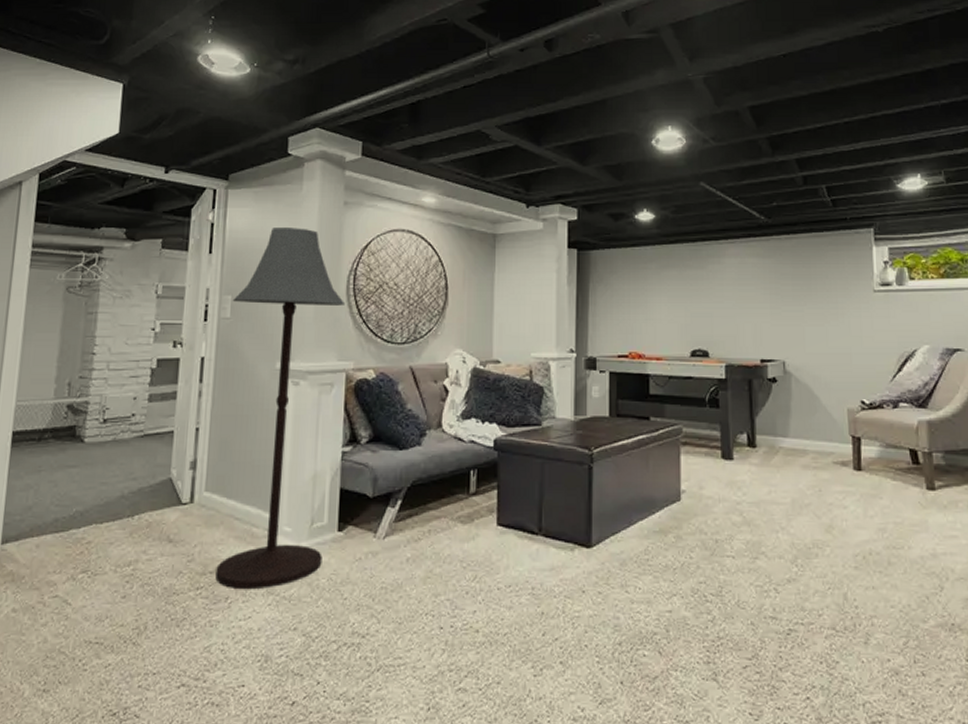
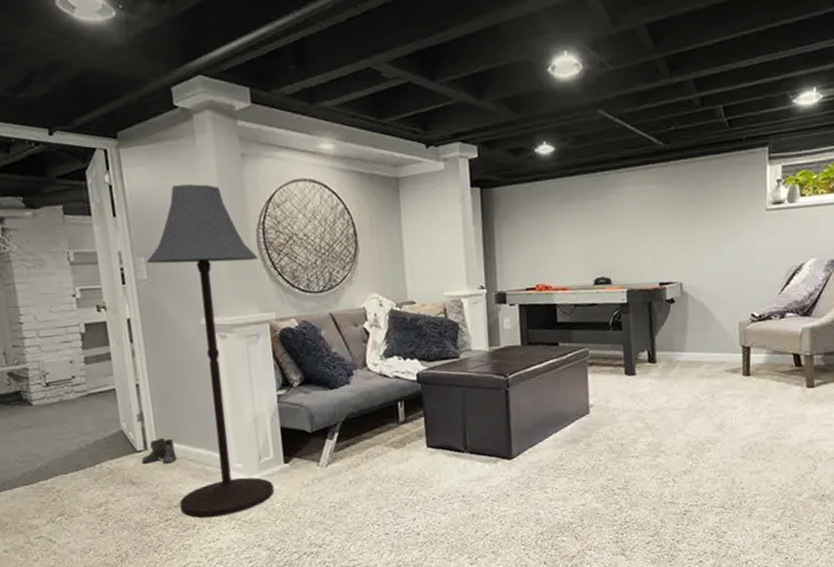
boots: none [184,490,223,522] -> present [141,437,177,465]

